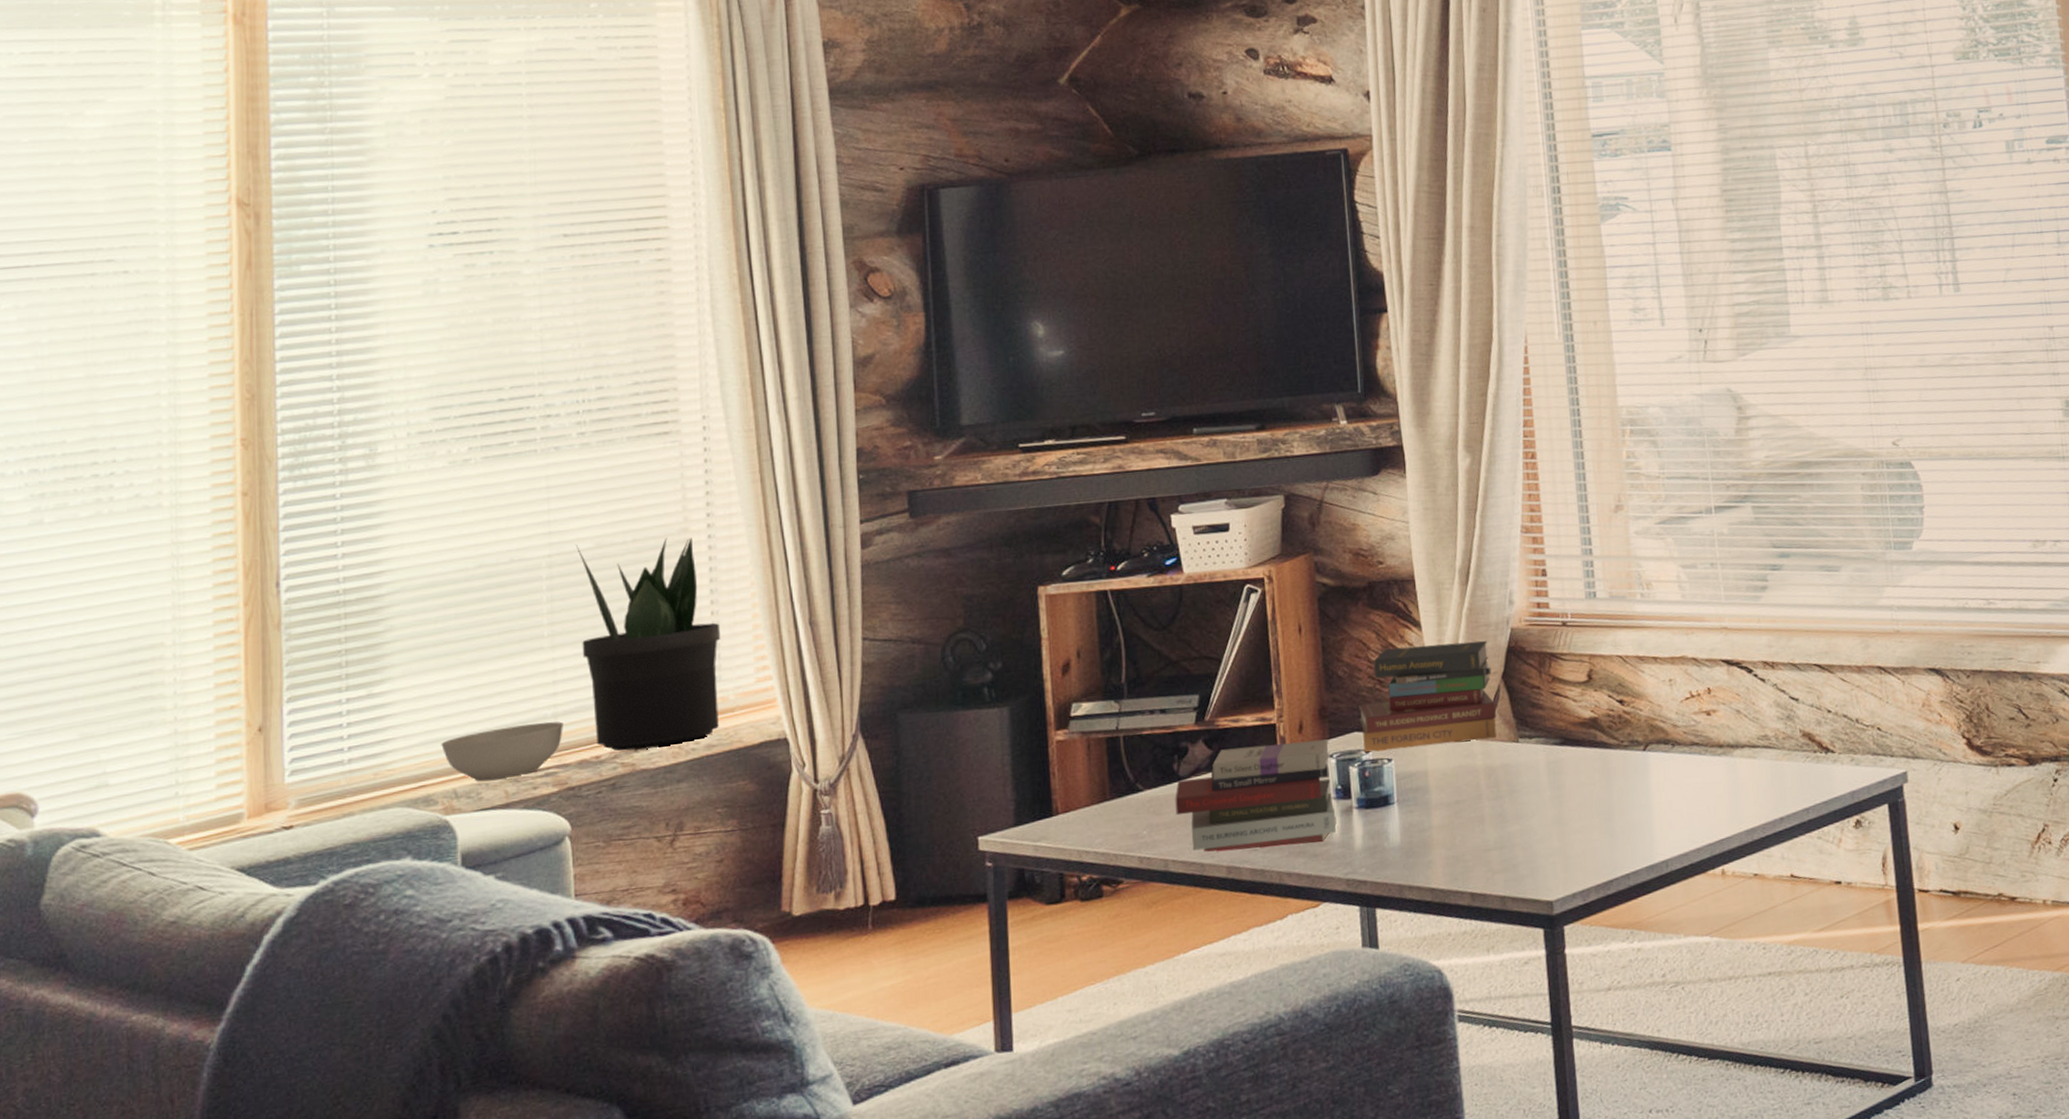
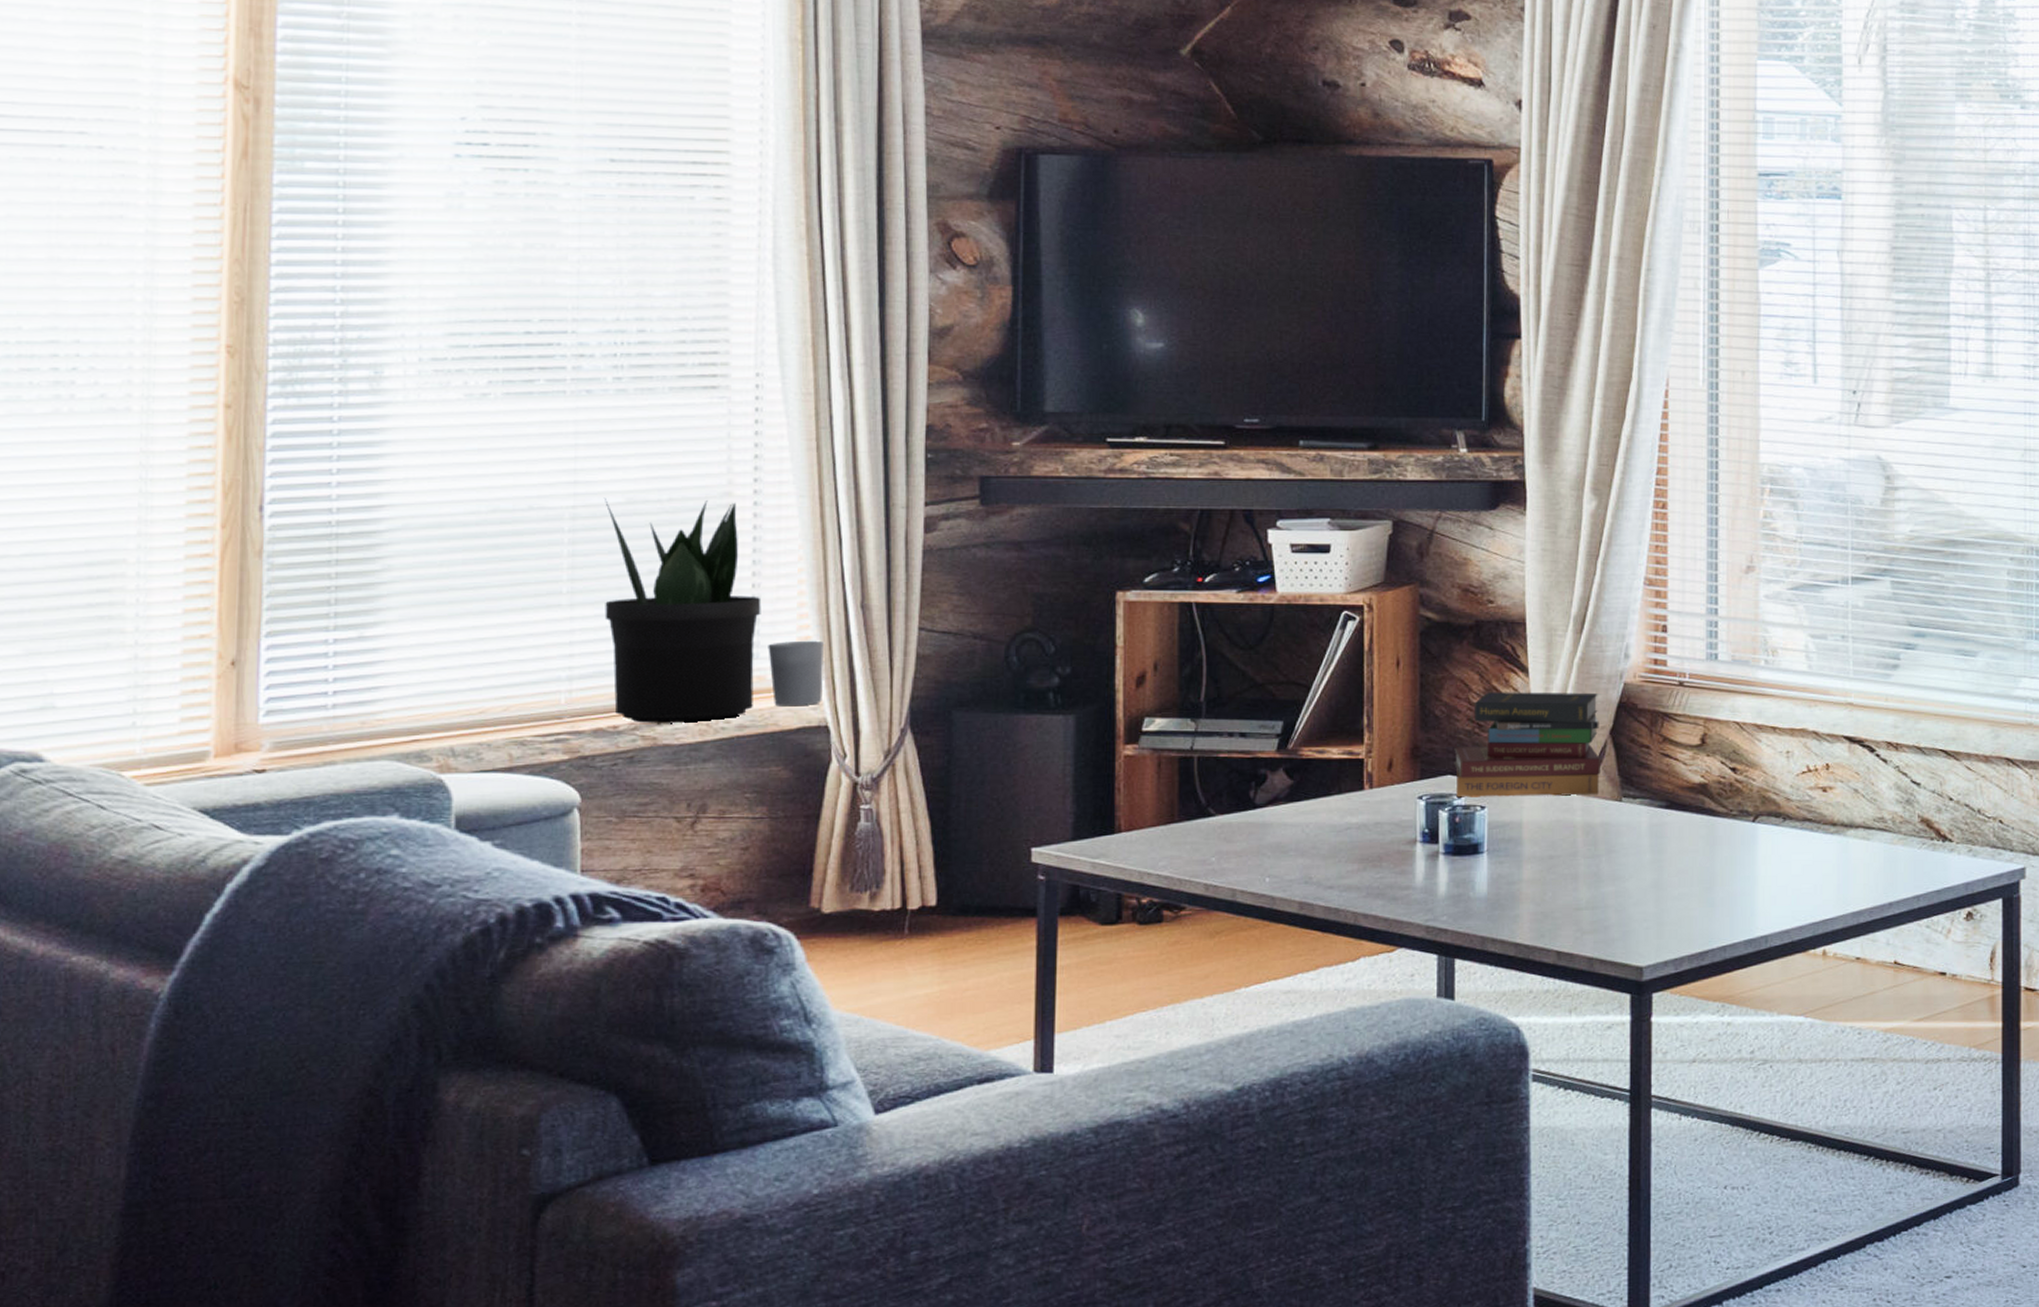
bowl: present [441,721,564,781] -> none [439,684,580,741]
candle holder: none [728,658,780,724] -> present [768,640,824,707]
books: present [1175,739,1337,852] -> none [1248,779,1420,886]

